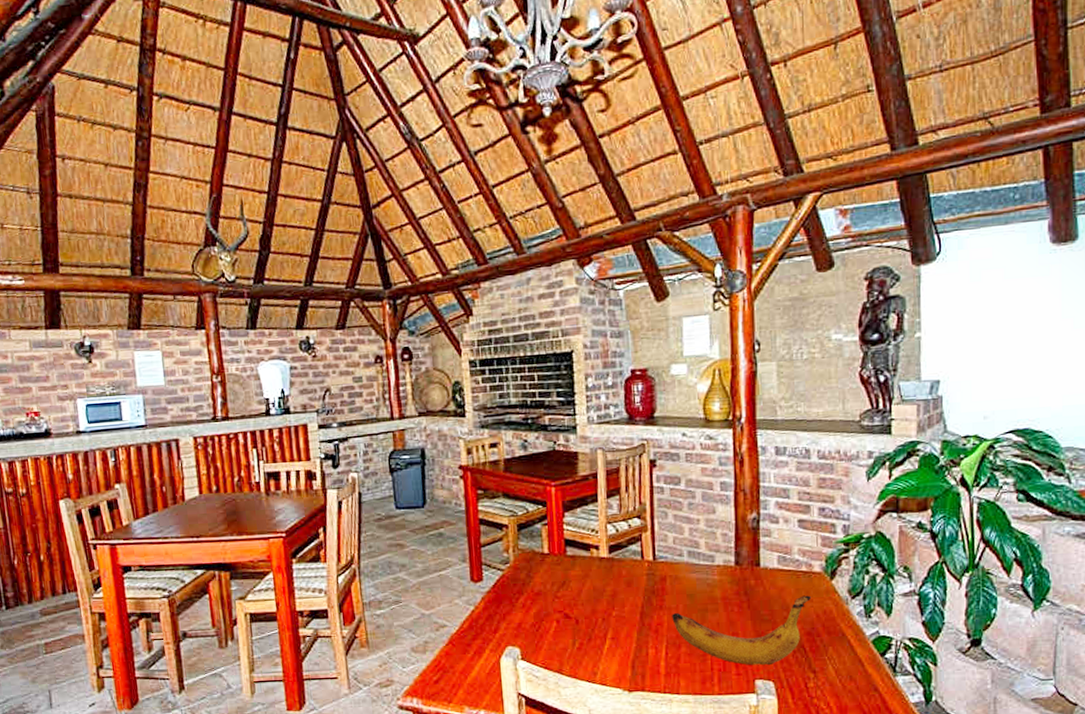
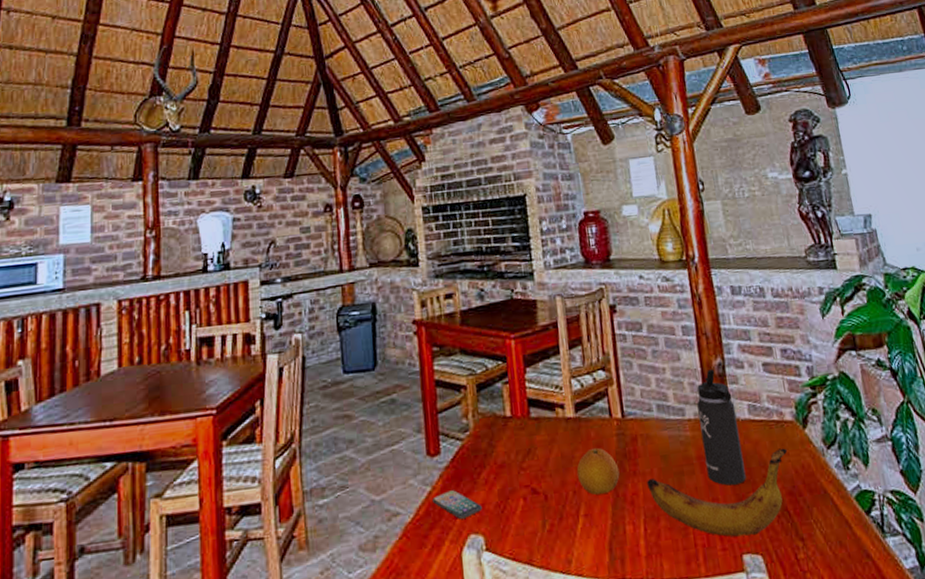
smartphone: none [475,610,519,635] -> present [433,490,482,520]
fruit: none [606,584,647,622] -> present [576,447,620,495]
thermos bottle: none [727,523,768,623] -> present [697,369,746,486]

